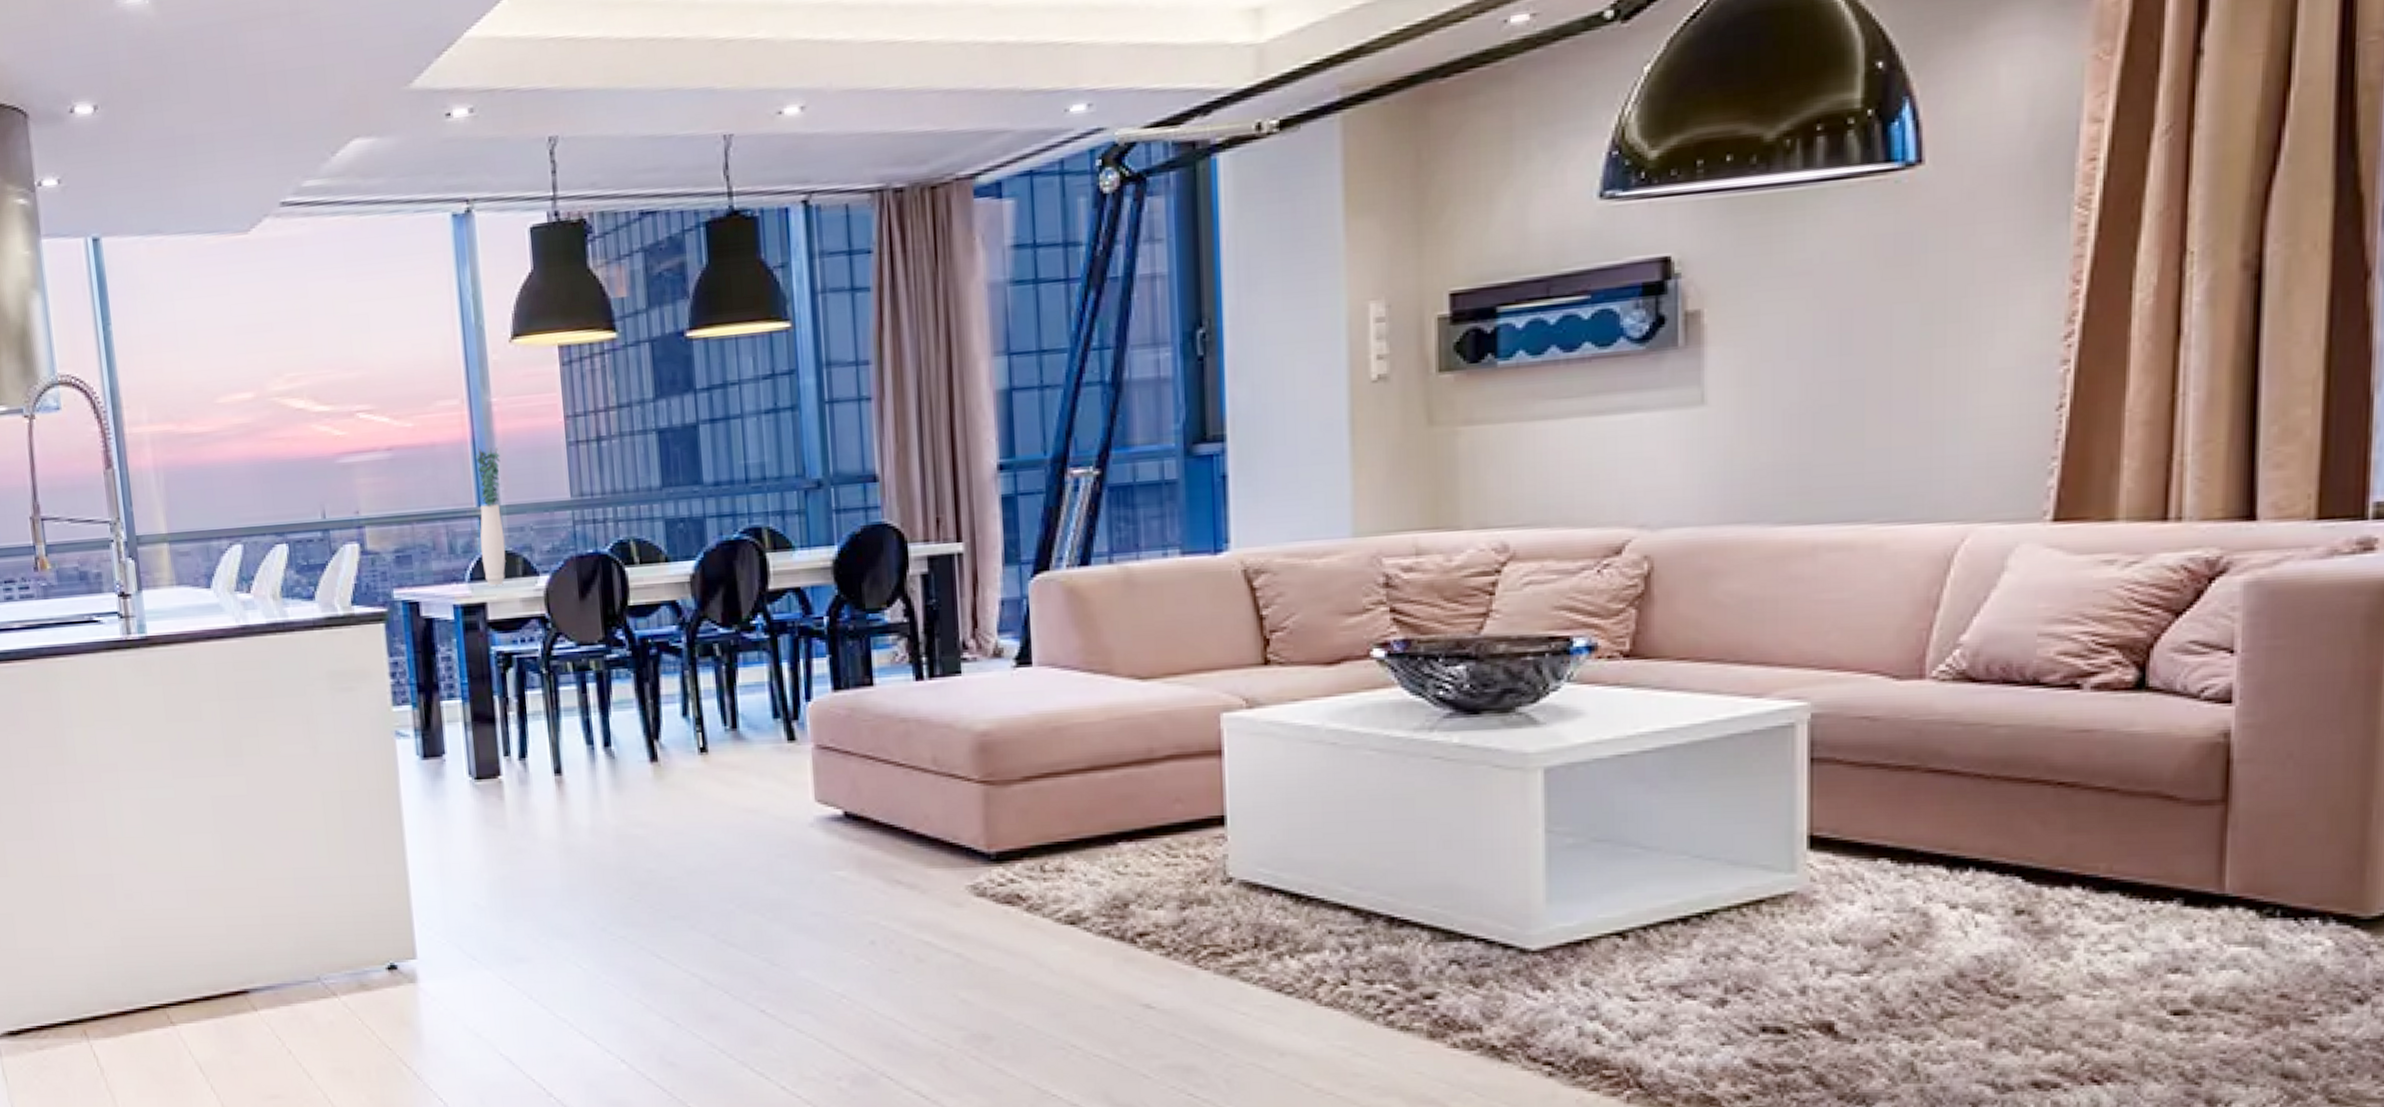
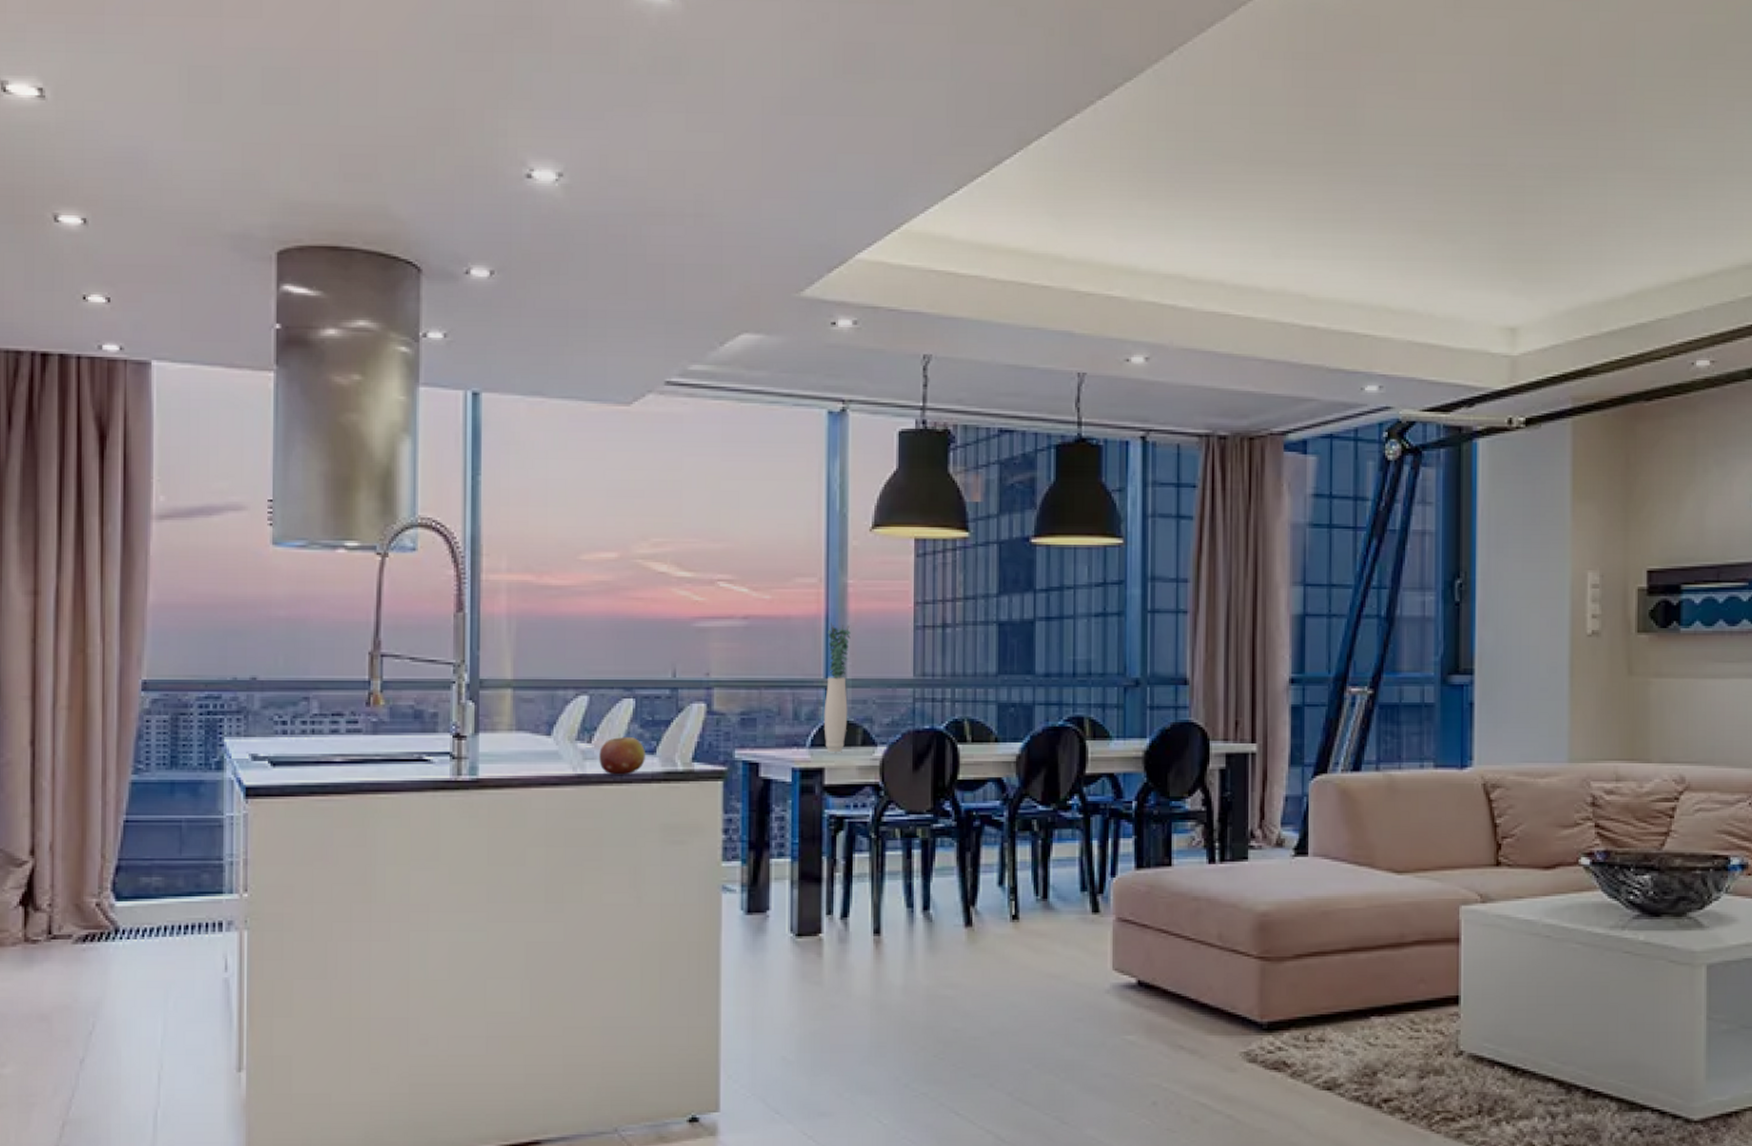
fruit: none [259,584,306,625] -> present [599,737,646,776]

